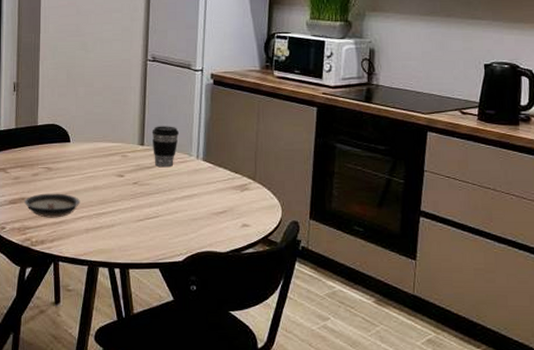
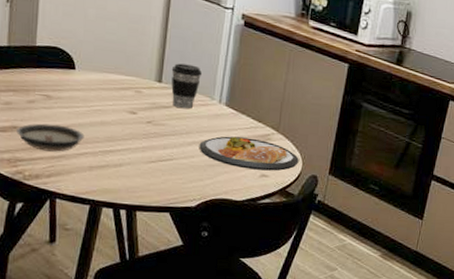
dish: none [181,189,278,220] -> present [199,136,299,171]

